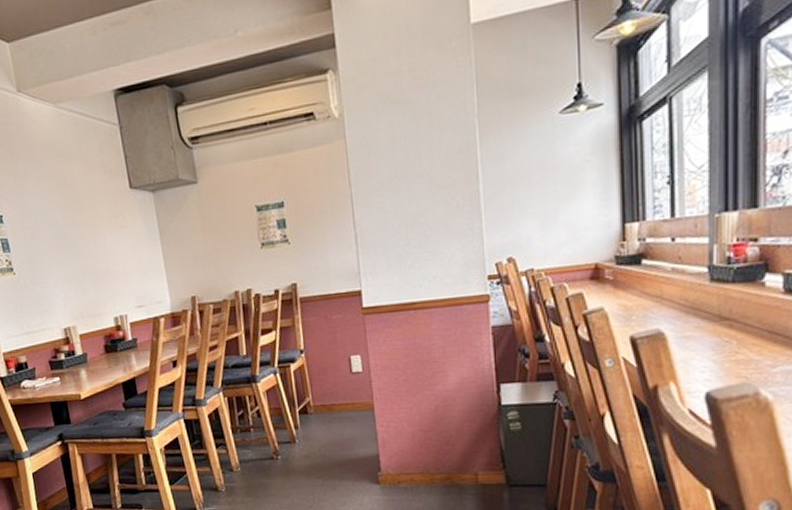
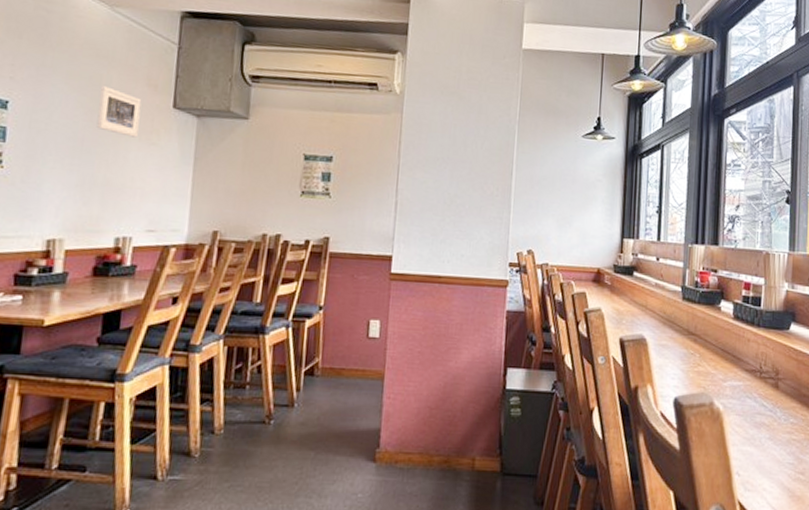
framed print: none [67,182,108,225] -> present [96,86,142,138]

